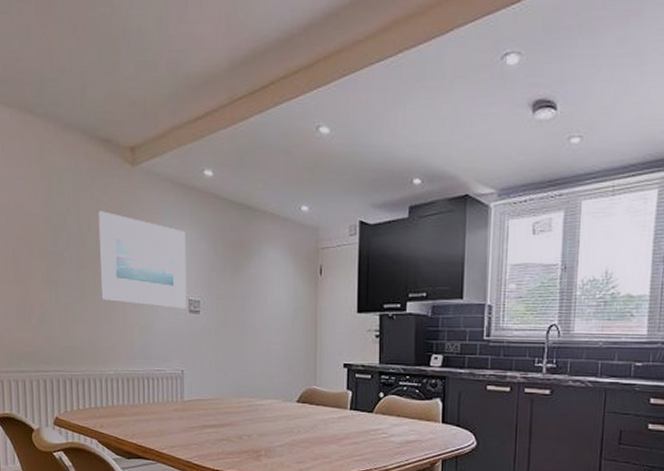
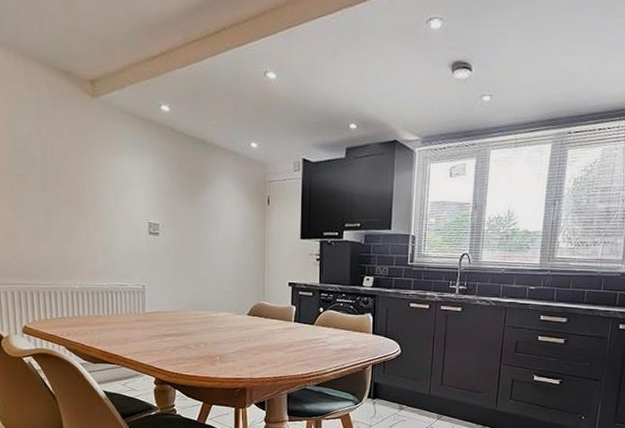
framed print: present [98,211,187,309] -> none [60,138,147,231]

